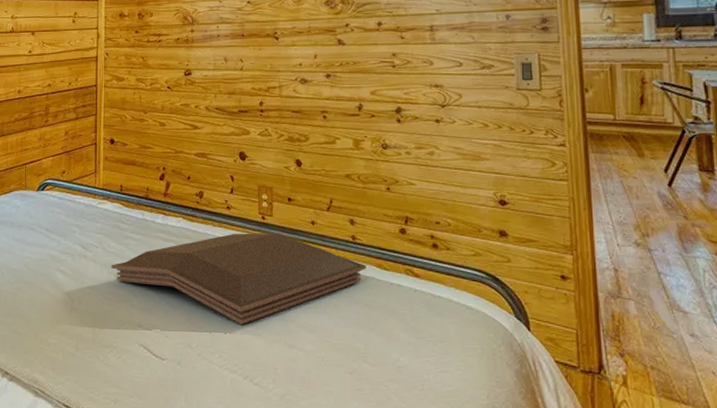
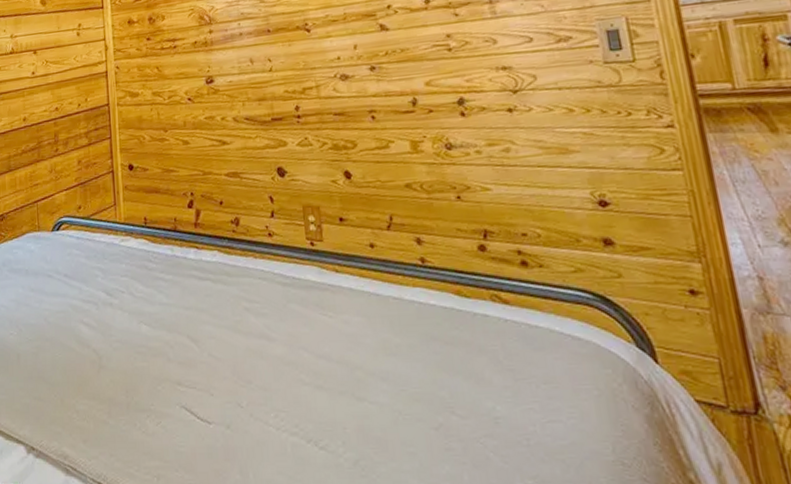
serving tray: present [111,233,366,325] -> none [141,261,442,375]

